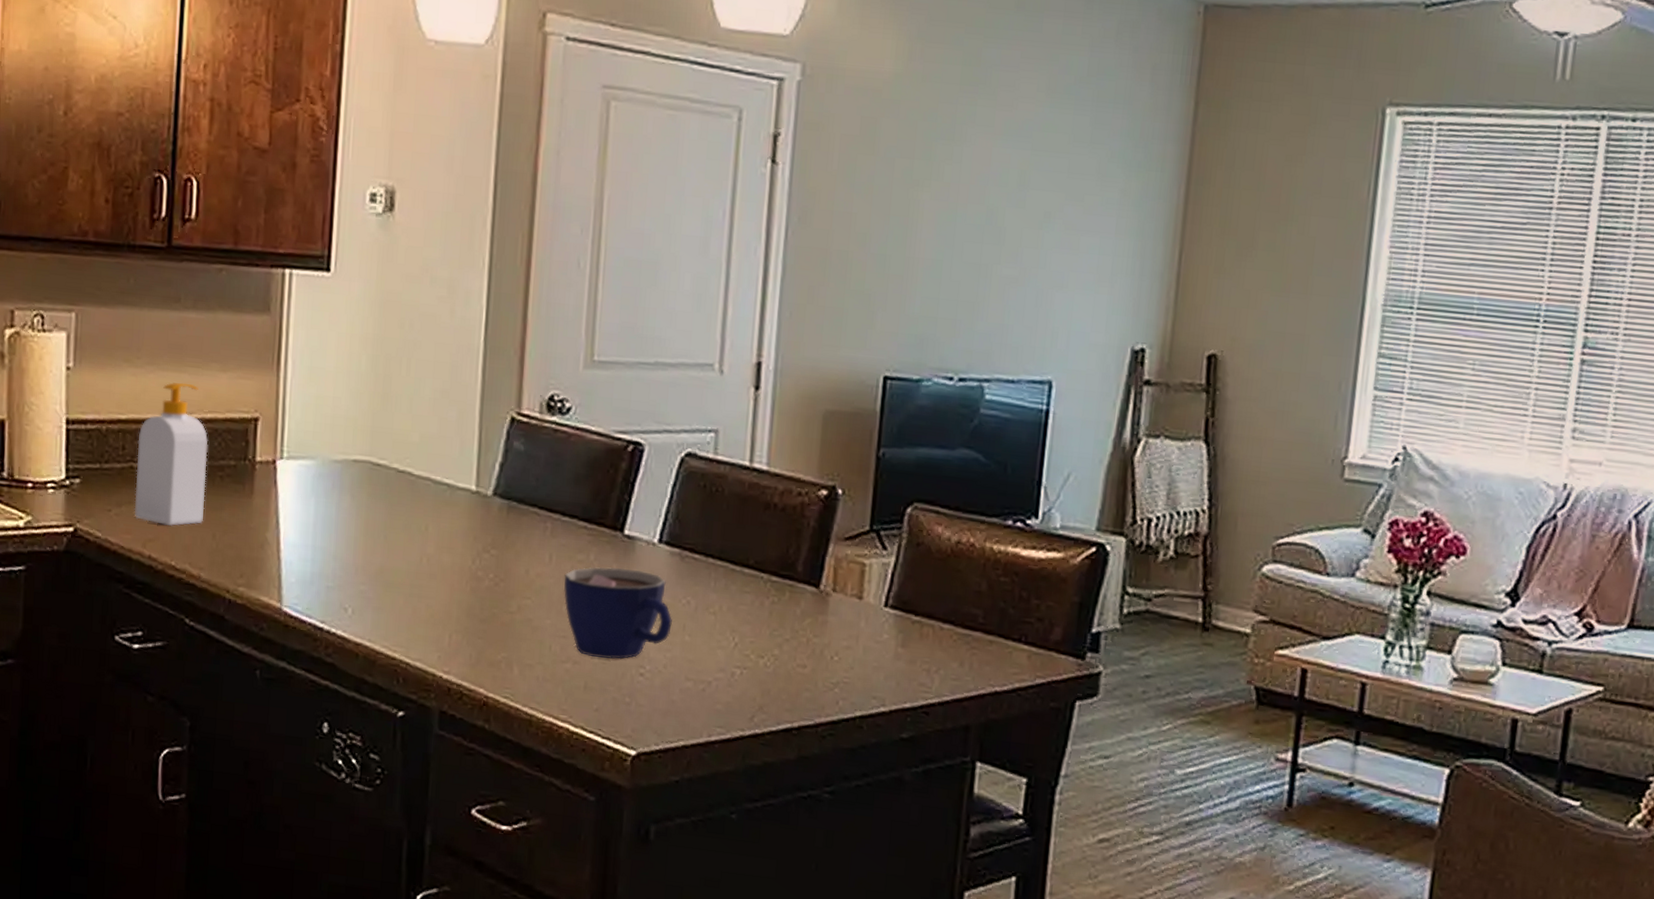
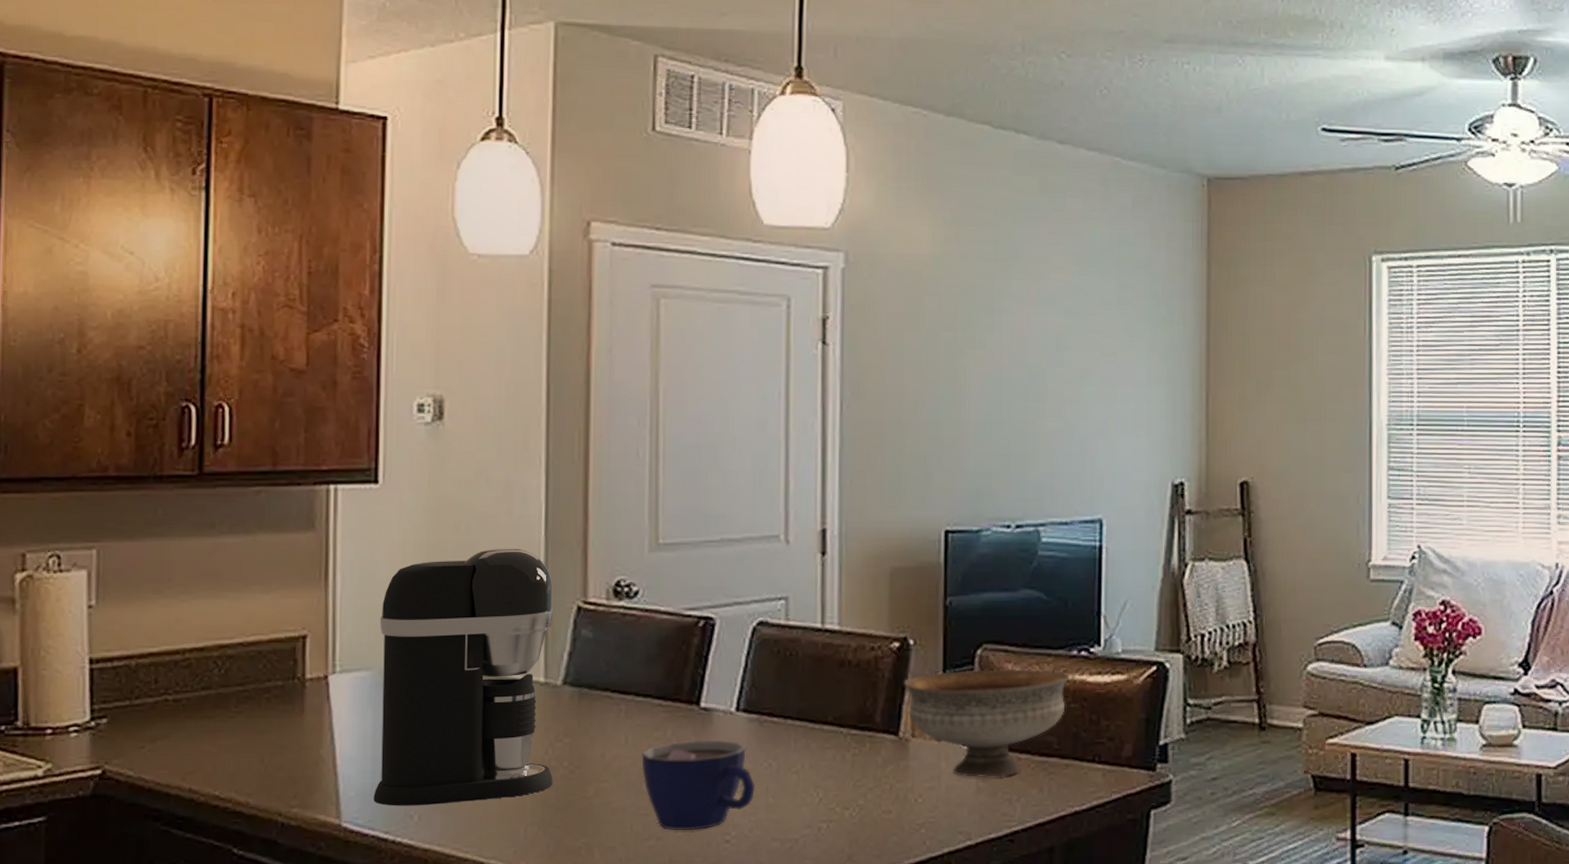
soap bottle: present [134,382,209,526] -> none [170,608,252,755]
coffee maker: none [312,349,489,603] -> present [373,547,554,806]
bowl: none [828,527,1003,645] -> present [904,669,1070,777]

